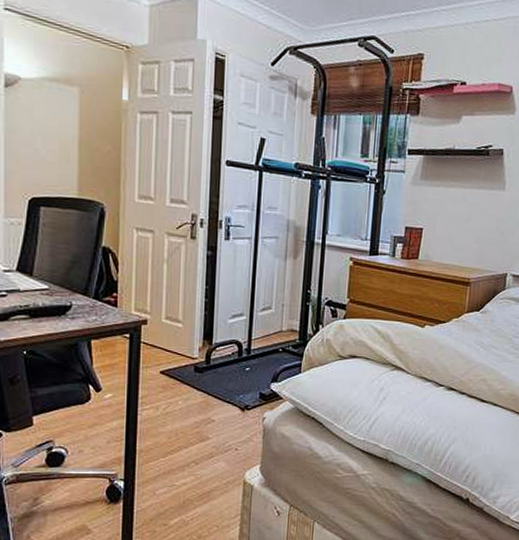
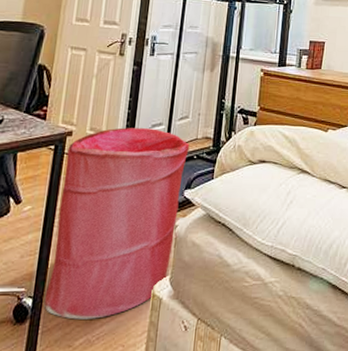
laundry hamper: none [135,317,274,502] -> present [44,127,190,320]

